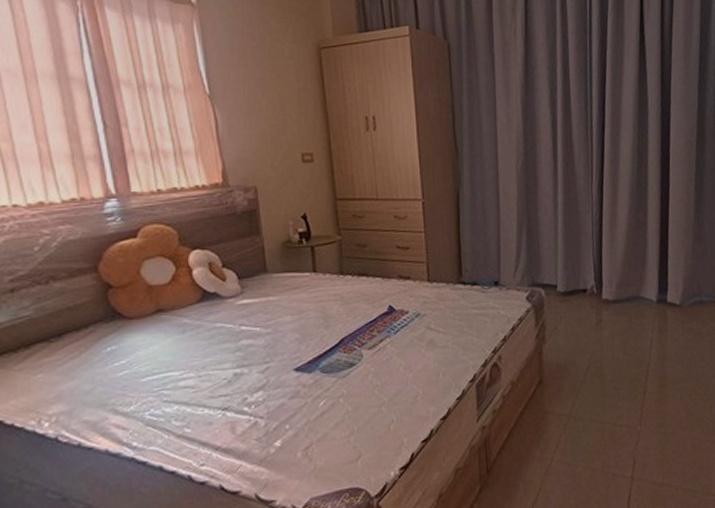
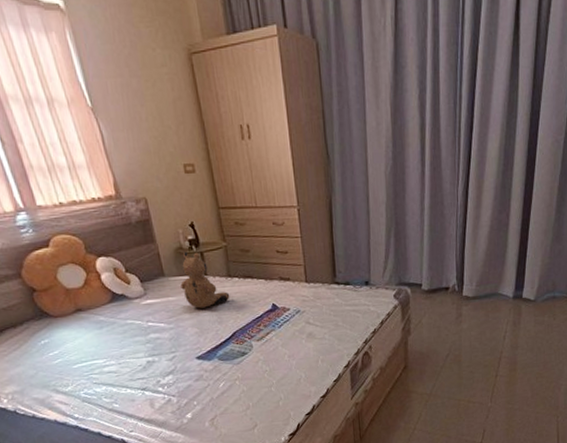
teddy bear: none [284,245,341,310] -> present [180,251,230,309]

